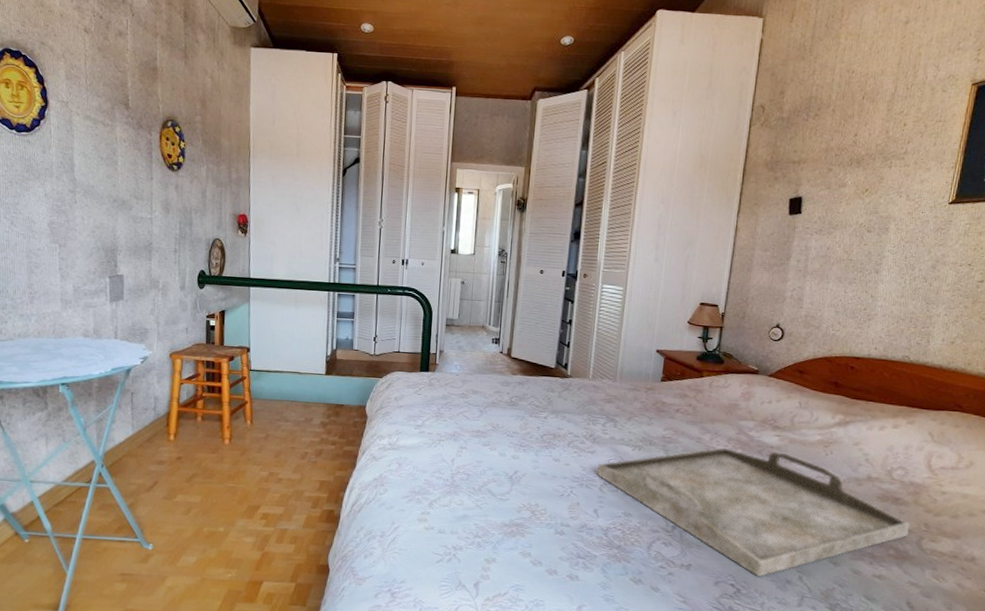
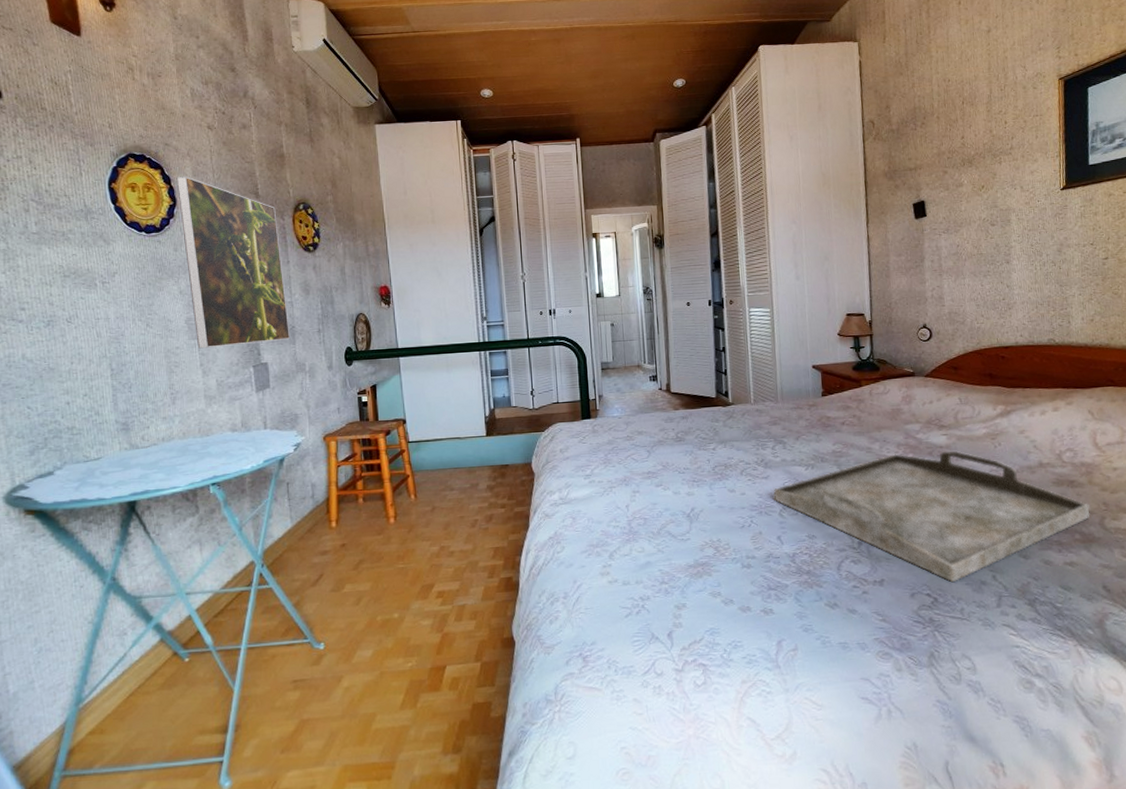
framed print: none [49,77,148,256] -> present [176,176,291,349]

